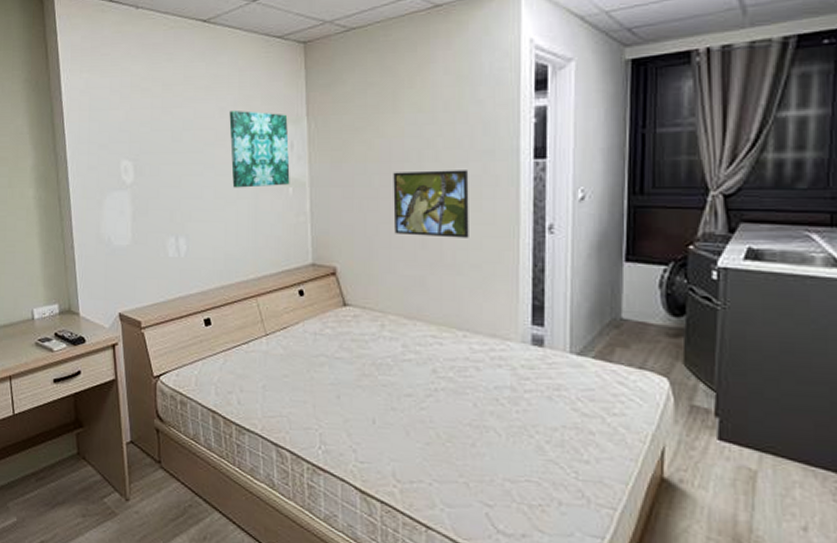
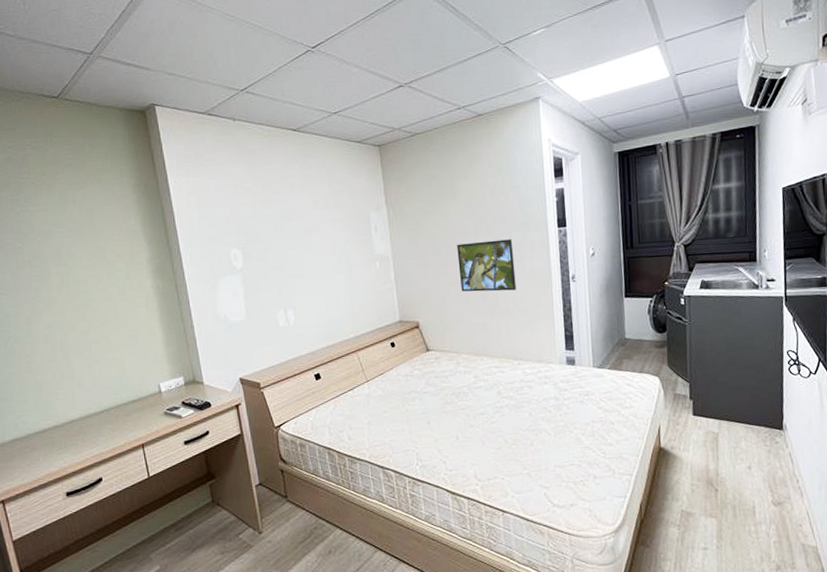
wall art: present [229,111,290,188] -> none [322,202,377,265]

